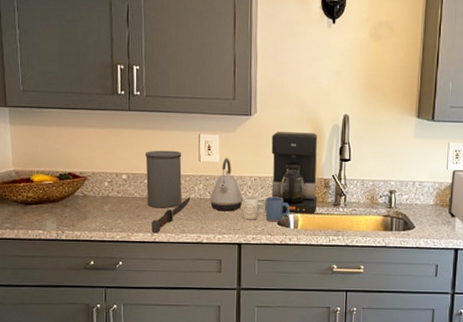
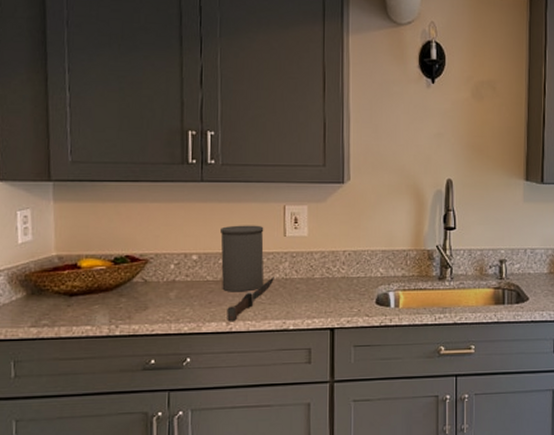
kettle: present [209,158,243,212] -> none [296,231,336,292]
mug: present [242,196,266,220] -> none [334,273,363,301]
mug: present [265,196,291,222] -> none [361,272,391,301]
coffee maker: present [271,132,318,214] -> none [367,200,421,291]

